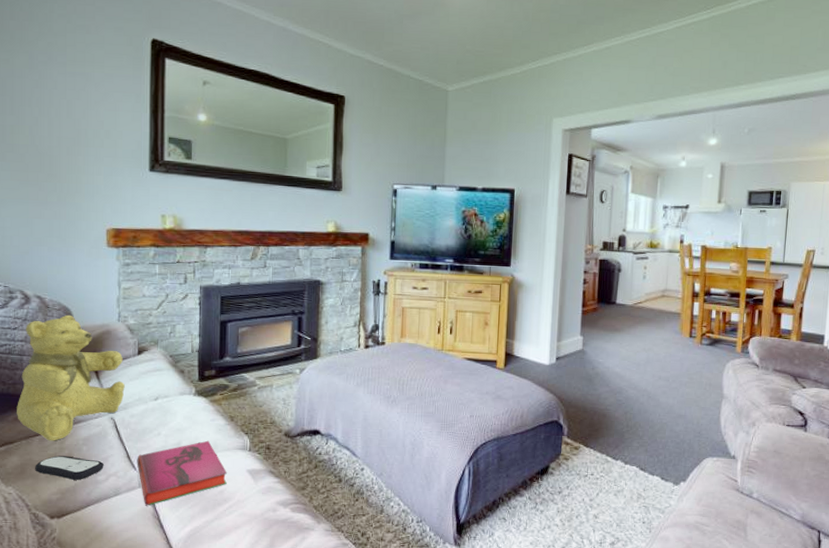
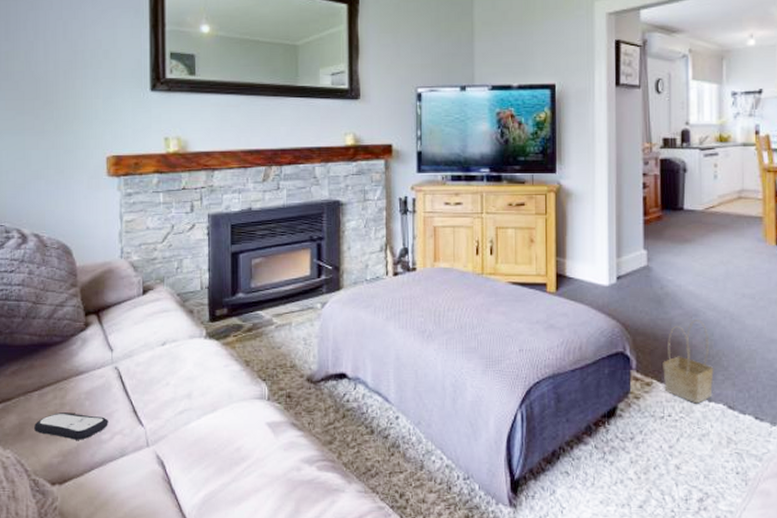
teddy bear: present [17,314,125,441] -> none [14,253,129,396]
hardback book: present [137,440,227,506] -> none [144,389,244,468]
basket: none [589,396,631,466] -> present [663,320,714,404]

